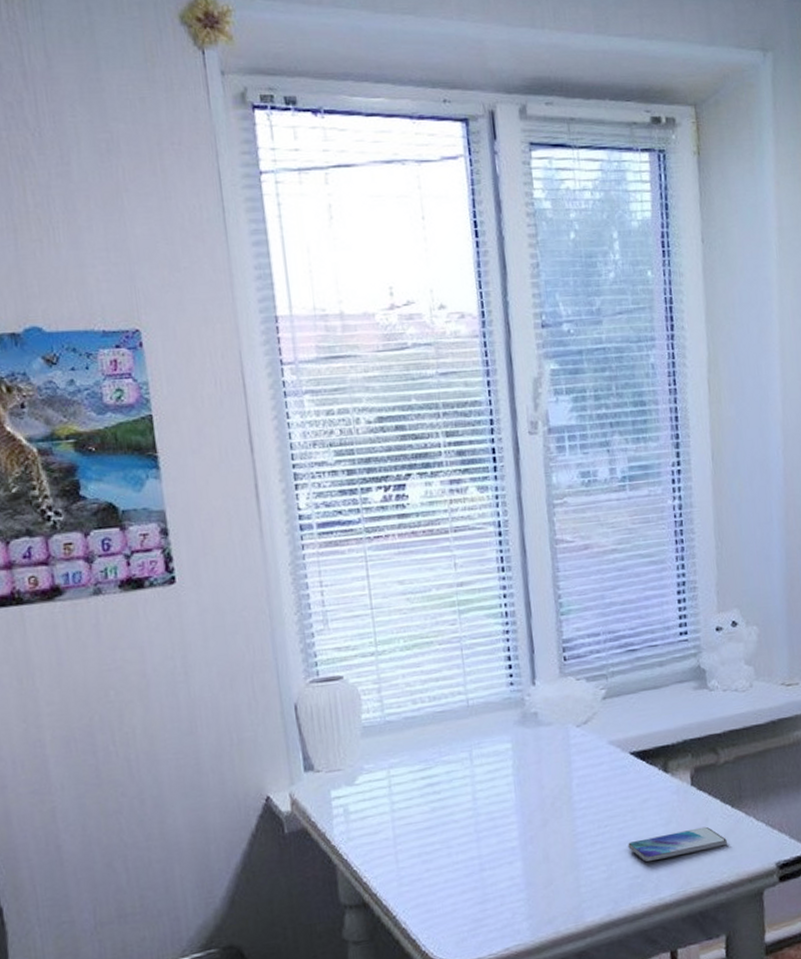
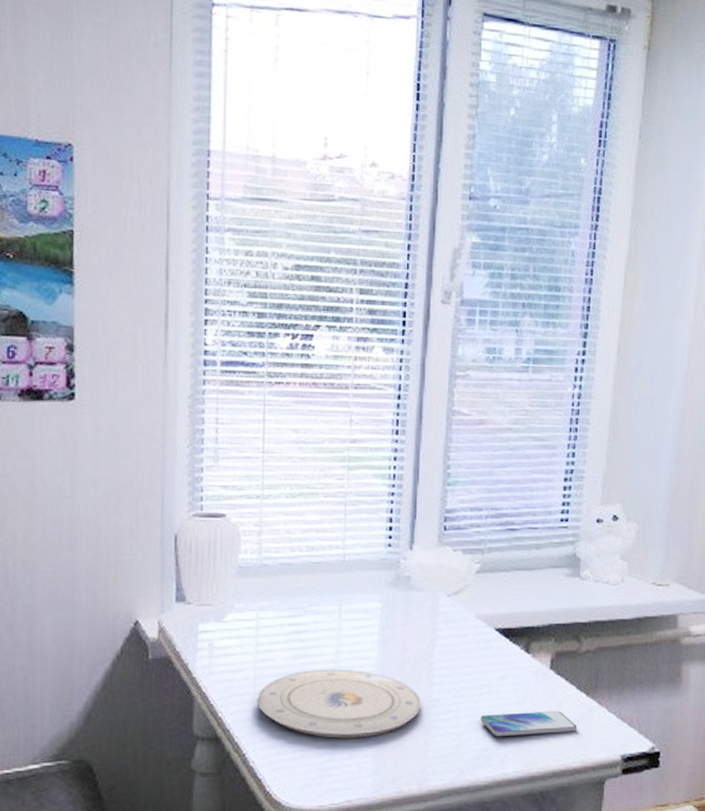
plate: none [399,814,566,888] -> present [256,669,421,738]

